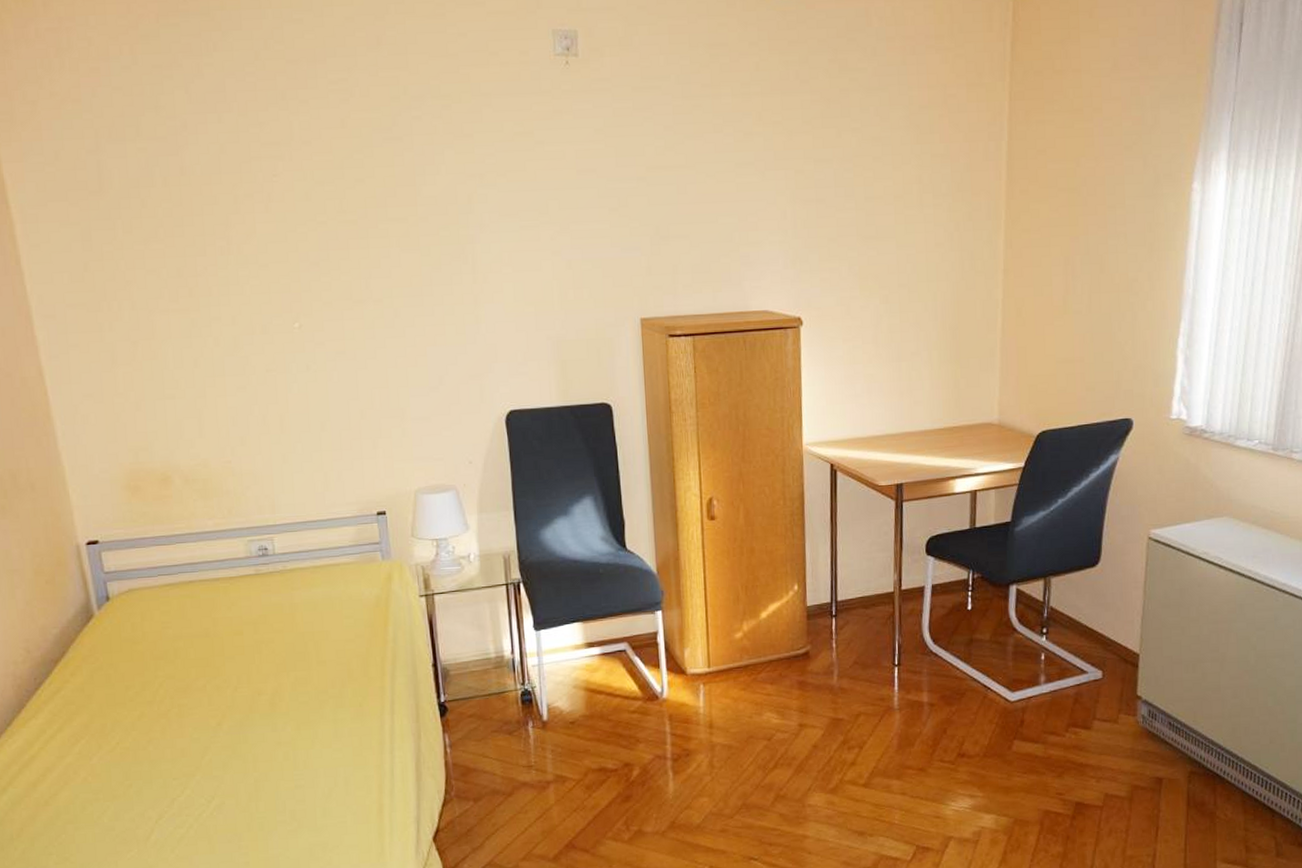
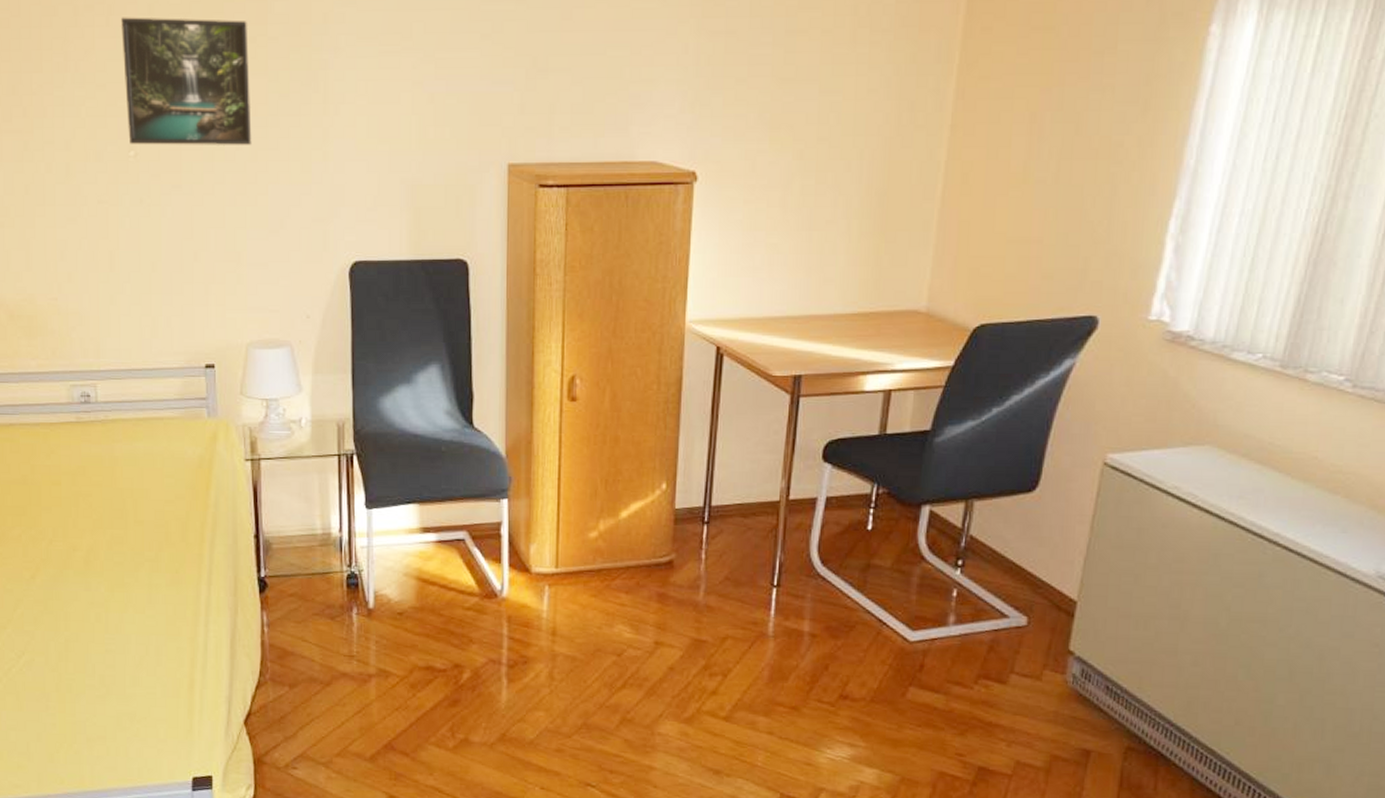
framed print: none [280,203,409,317] -> present [121,17,252,145]

